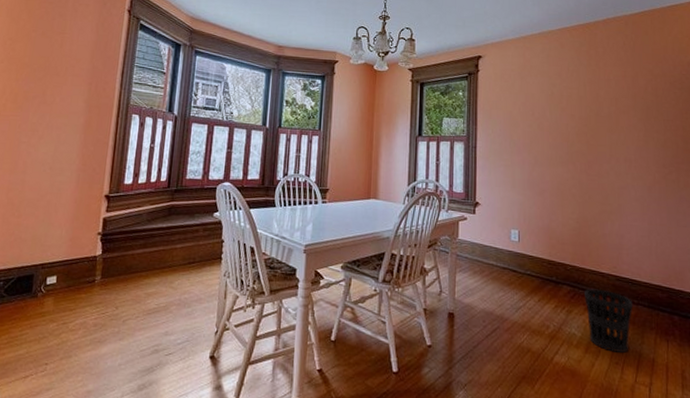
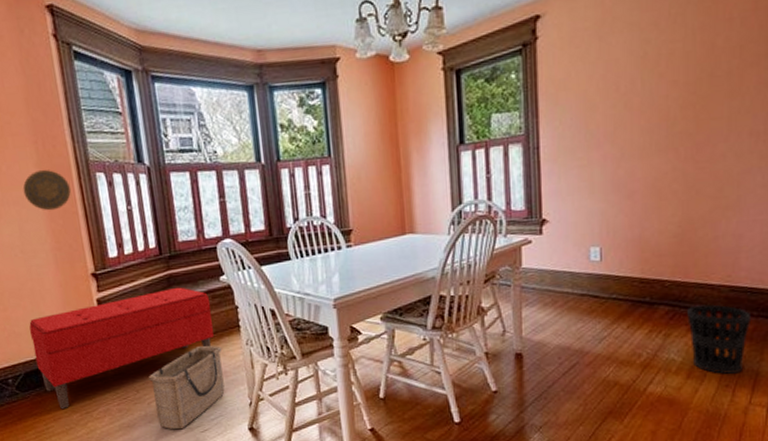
bench: none [31,217,201,317] -> present [29,287,214,409]
decorative plate: none [67,105,108,139] -> present [23,169,71,211]
basket: none [128,272,202,349] -> present [149,346,225,429]

